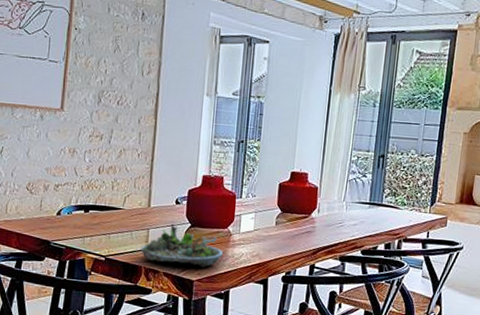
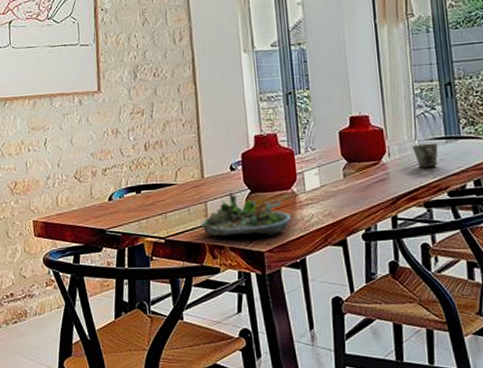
mug: none [340,205,362,227] -> present [412,143,438,168]

